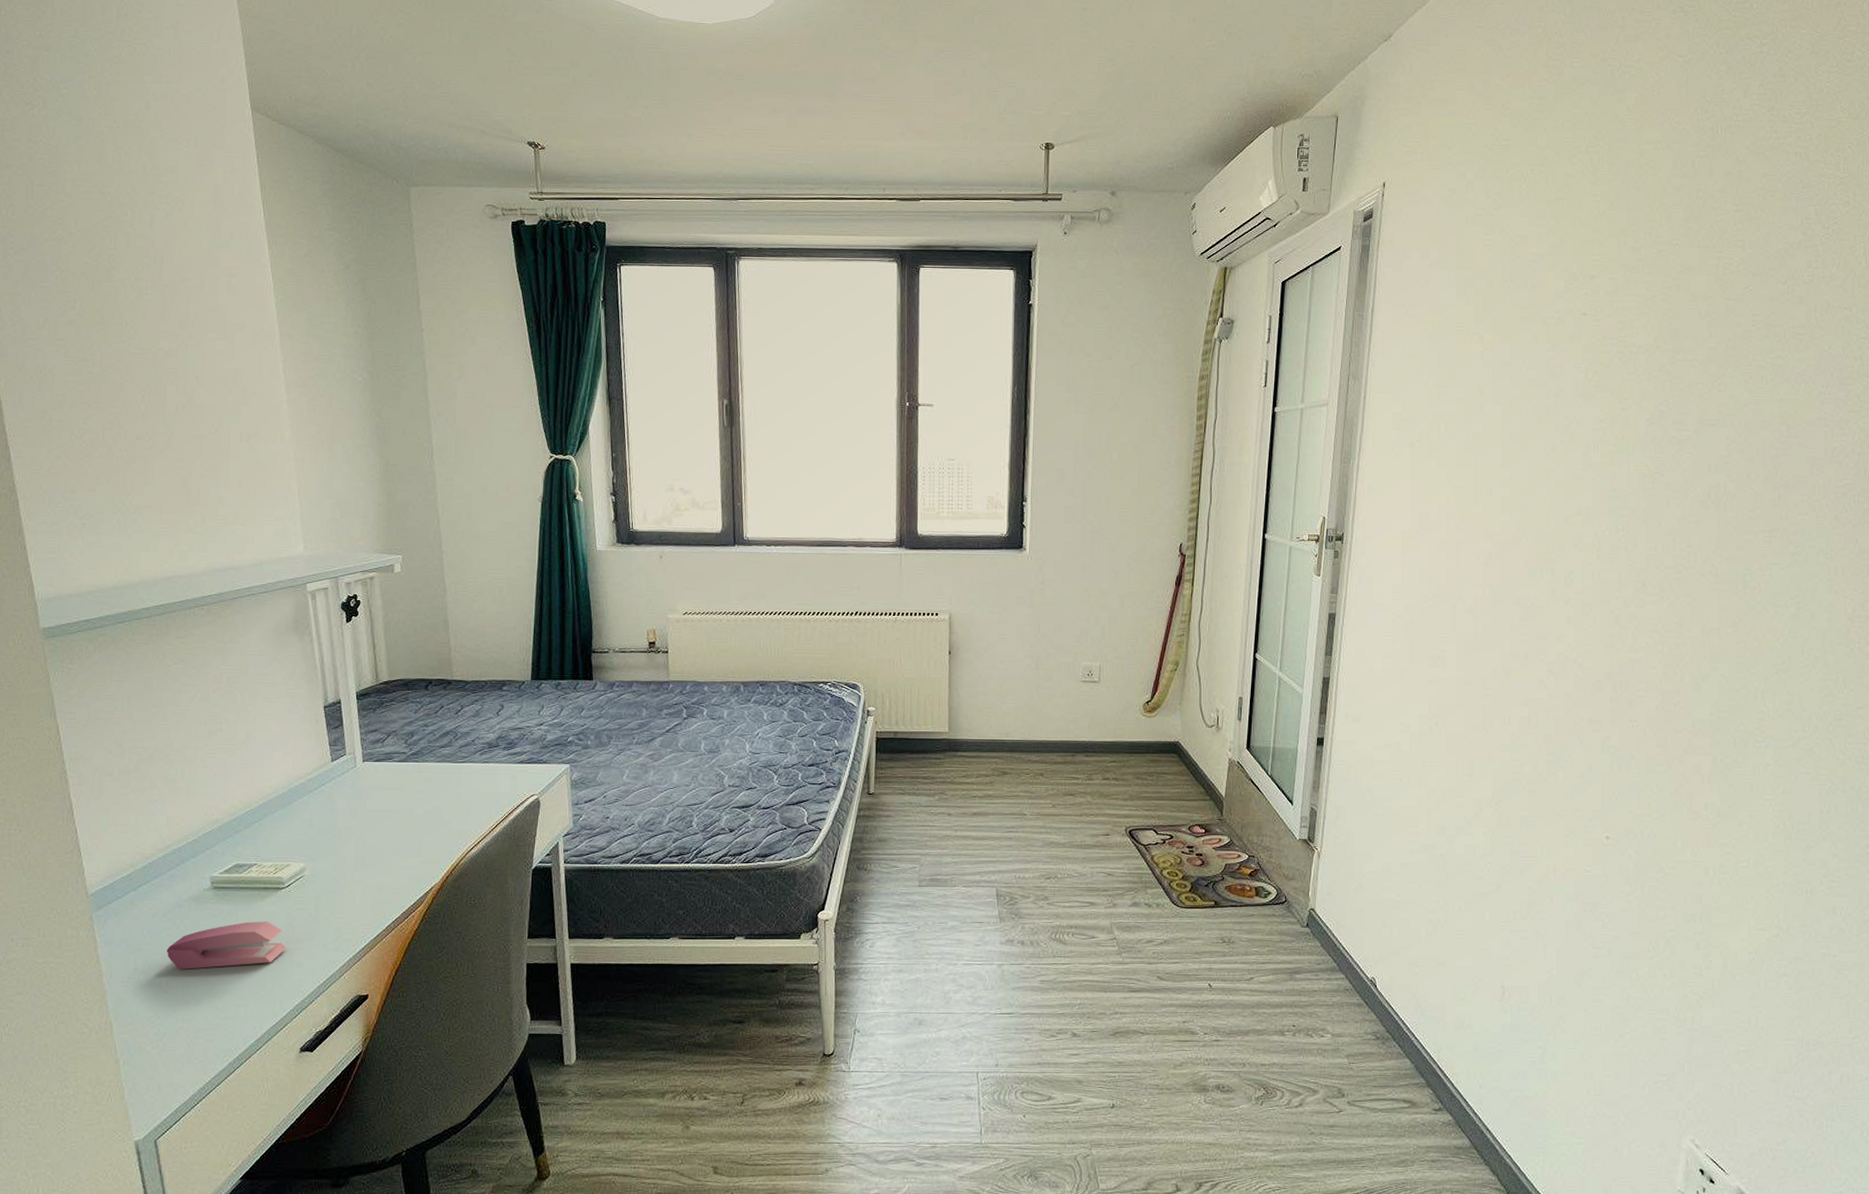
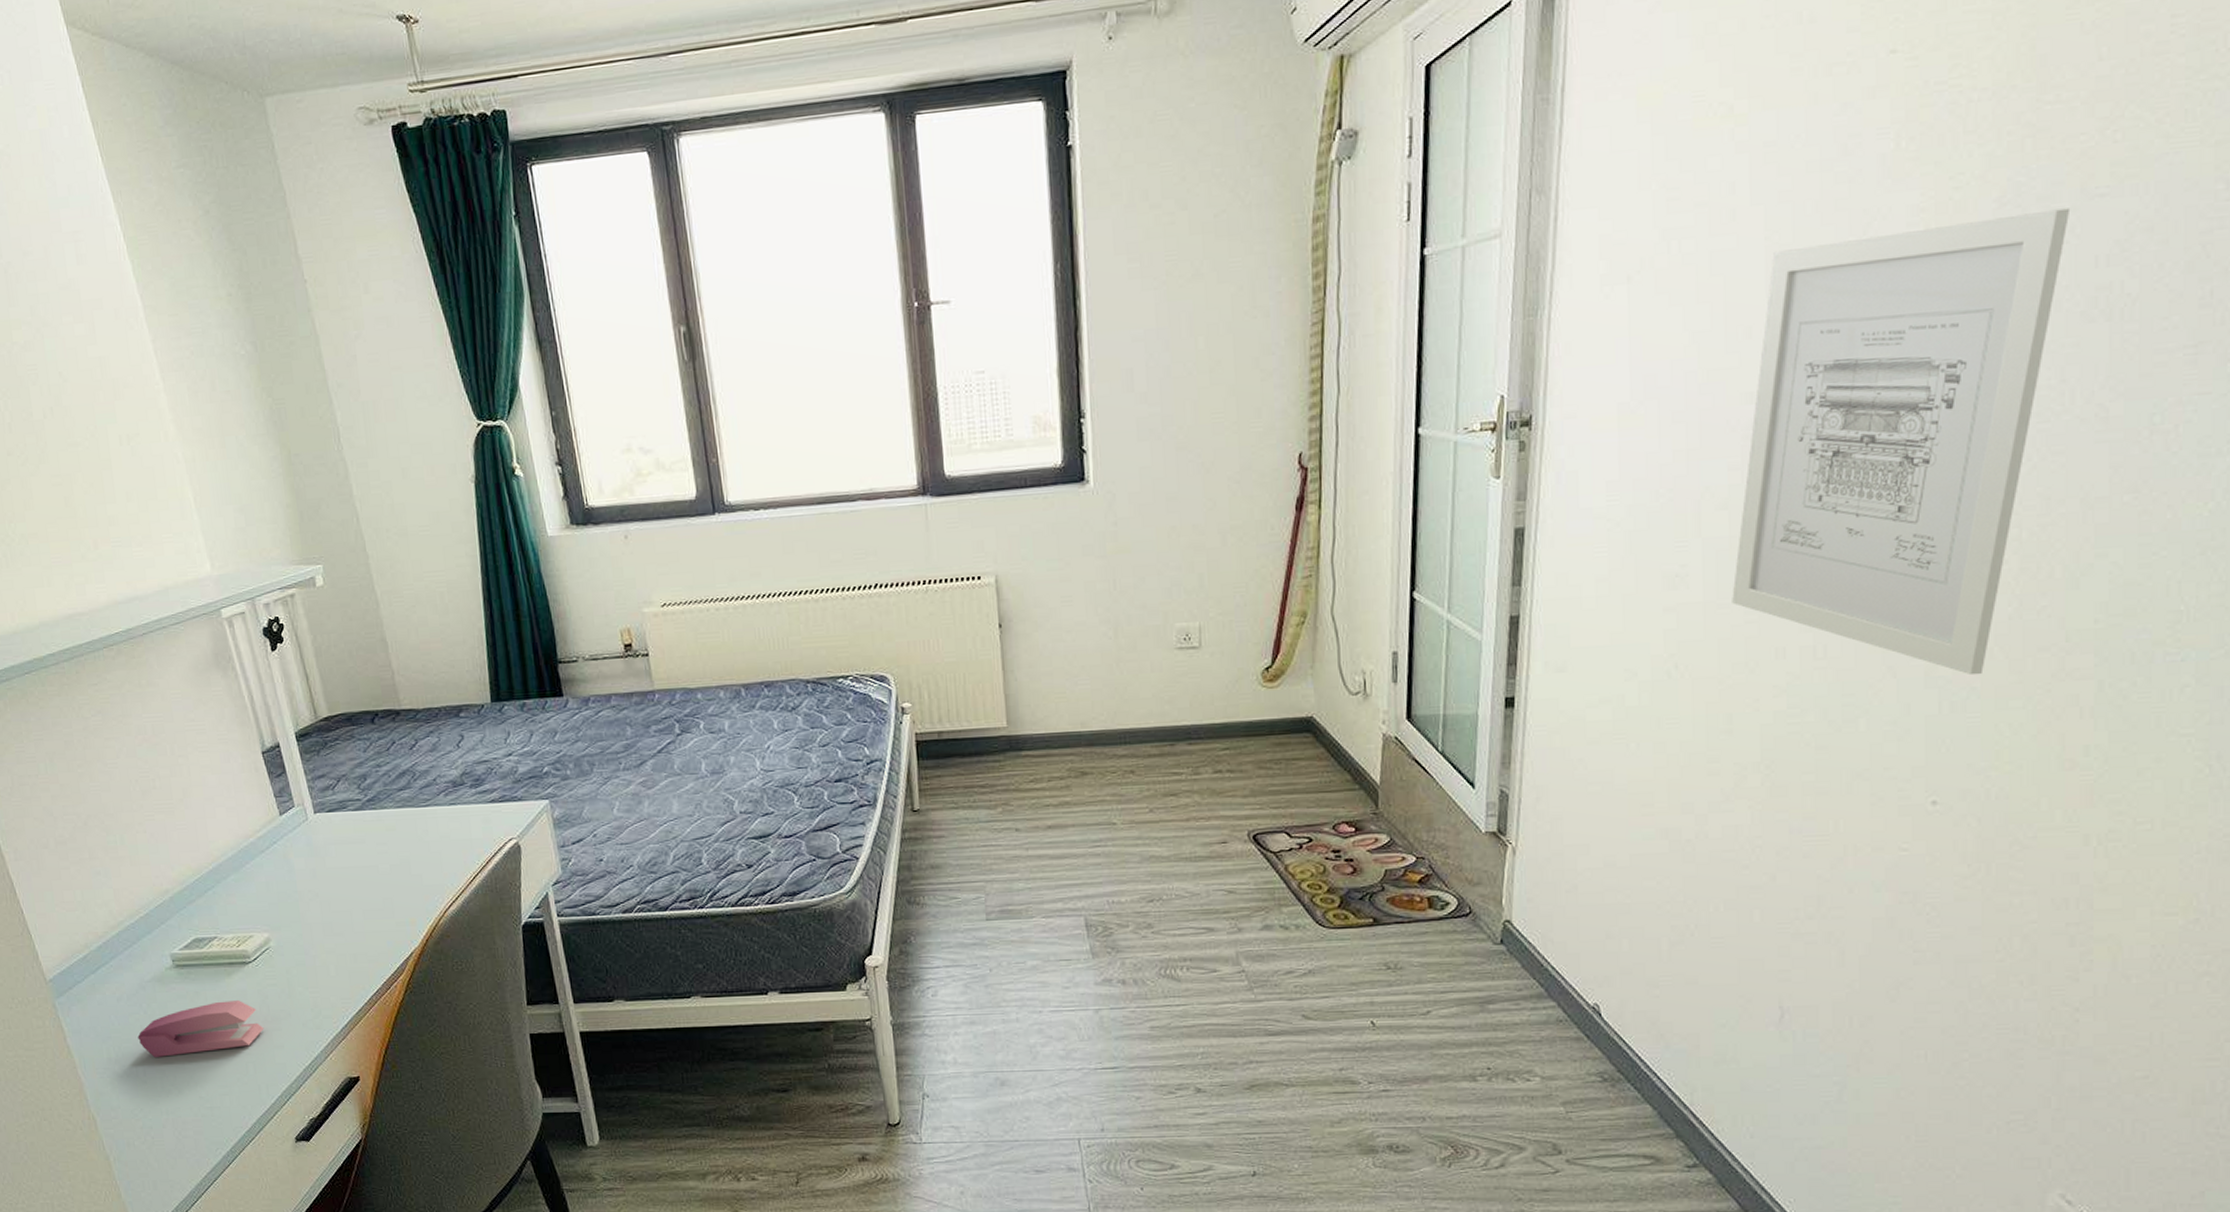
wall art: none [1475,430,1694,747] -> present [1732,208,2071,676]

